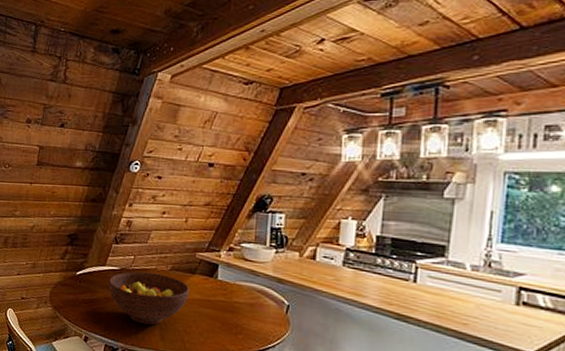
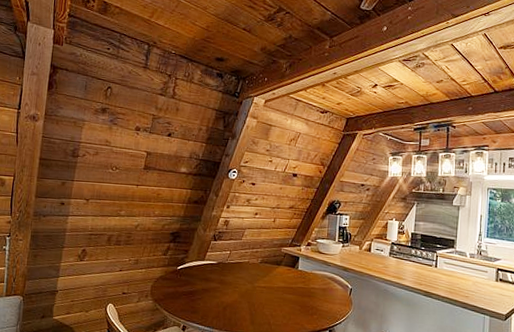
fruit bowl: present [108,271,189,325] -> none [206,265,275,312]

